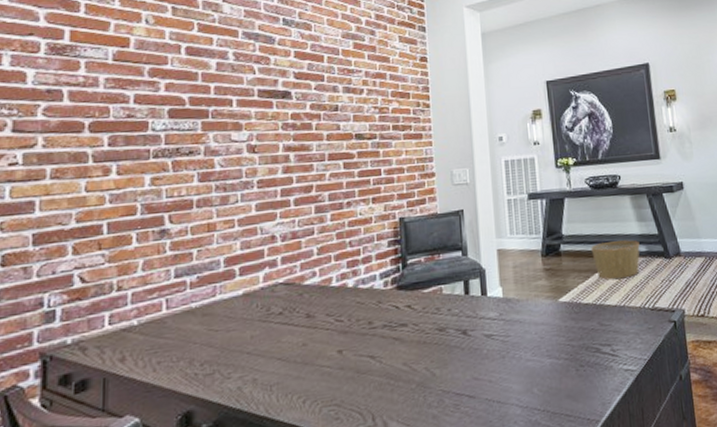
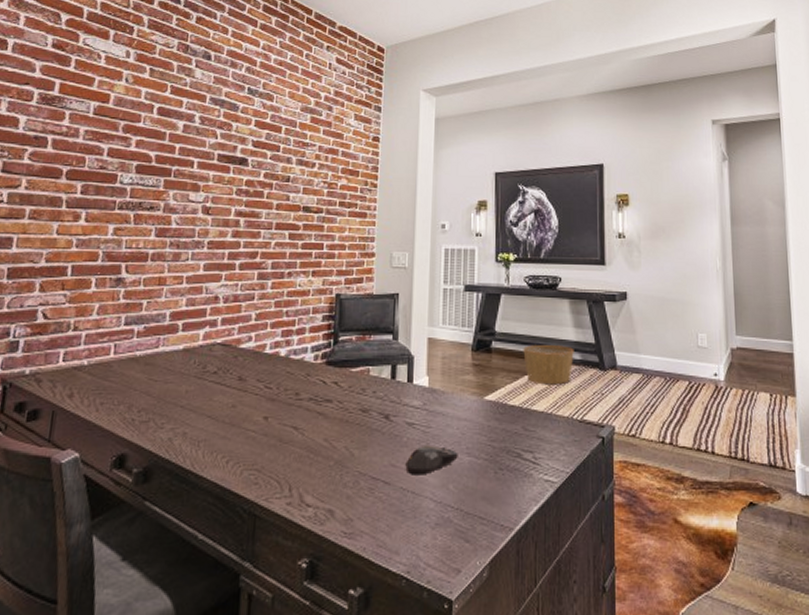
computer mouse: none [488,353,539,386] -> present [405,444,458,475]

